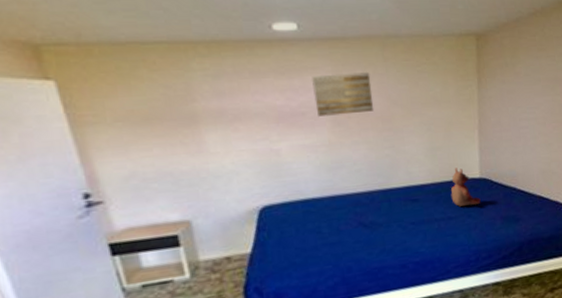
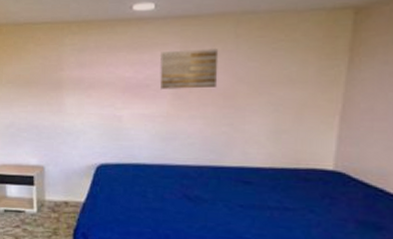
teddy bear: present [451,168,481,206] -> none [291,155,330,200]

